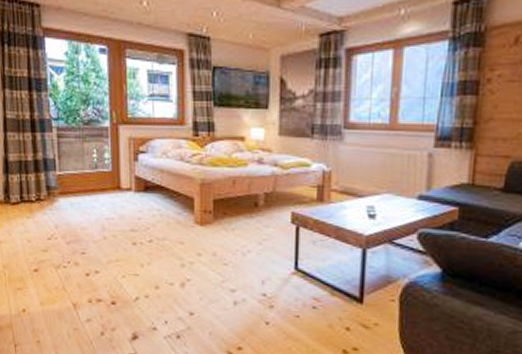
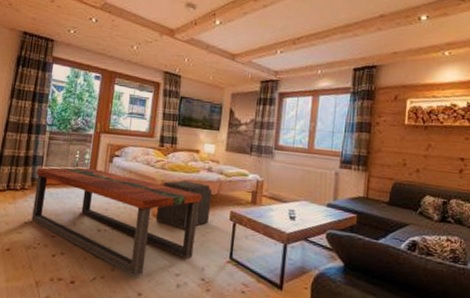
bench: none [50,170,253,294] -> present [31,168,202,277]
ottoman: none [199,177,267,238] -> present [155,180,213,230]

